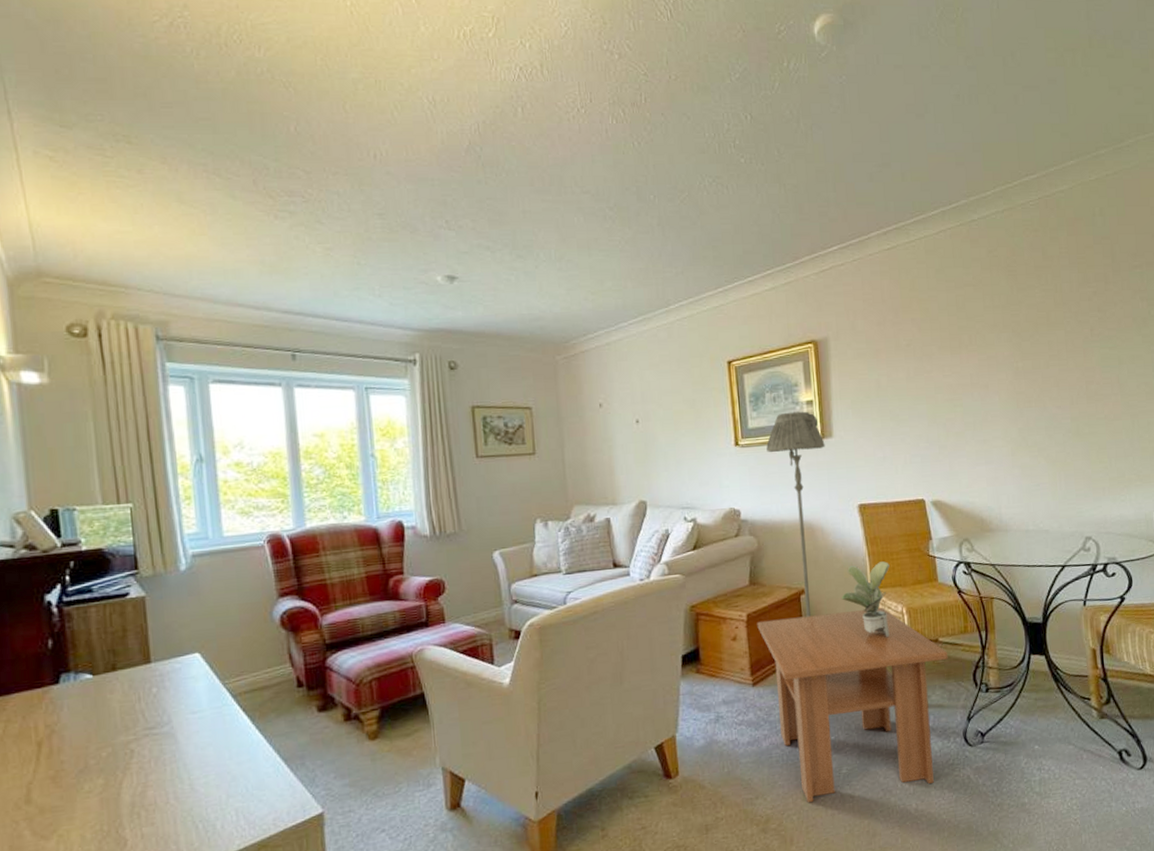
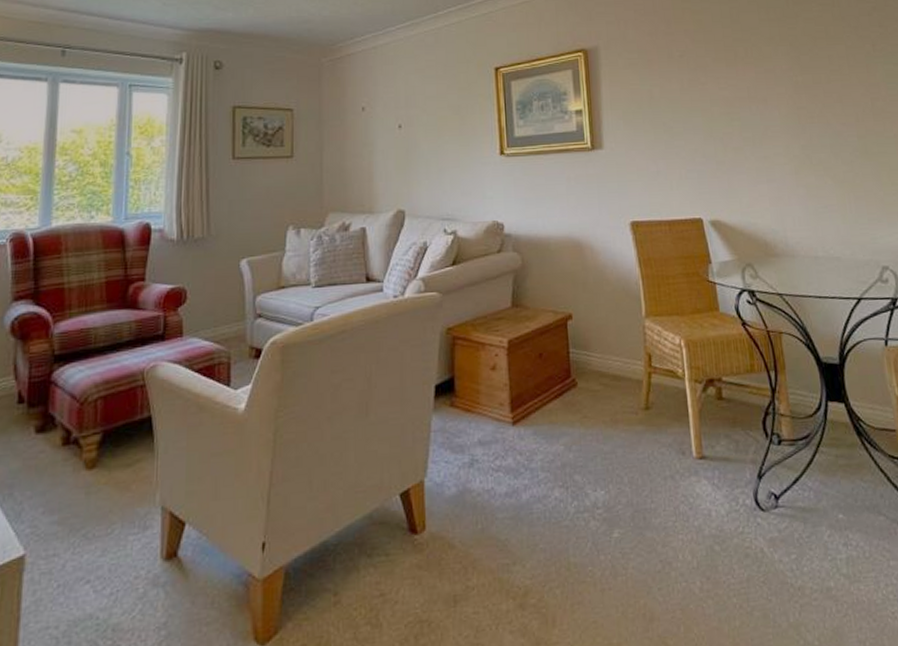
coffee table: present [757,608,948,802] -> none [519,339,734,573]
floor lamp: present [766,411,825,617] -> none [533,120,595,346]
potted plant: present [841,561,890,638] -> none [612,286,667,375]

